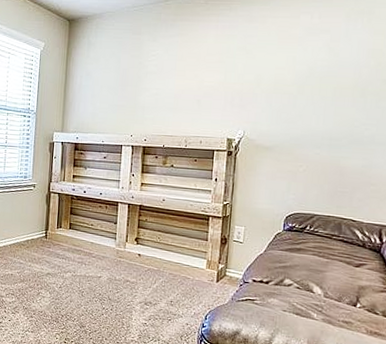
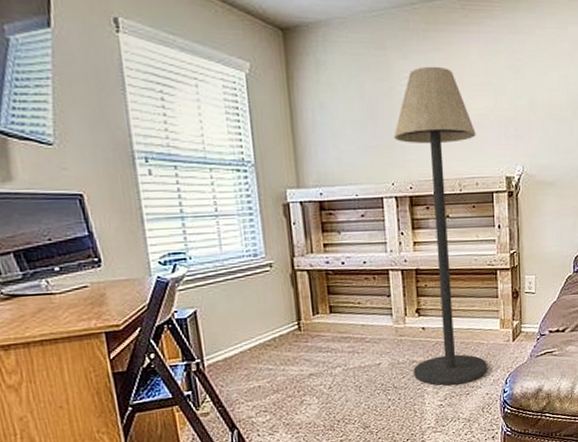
floor lamp: none [126,47,205,310] -> present [394,66,487,386]

